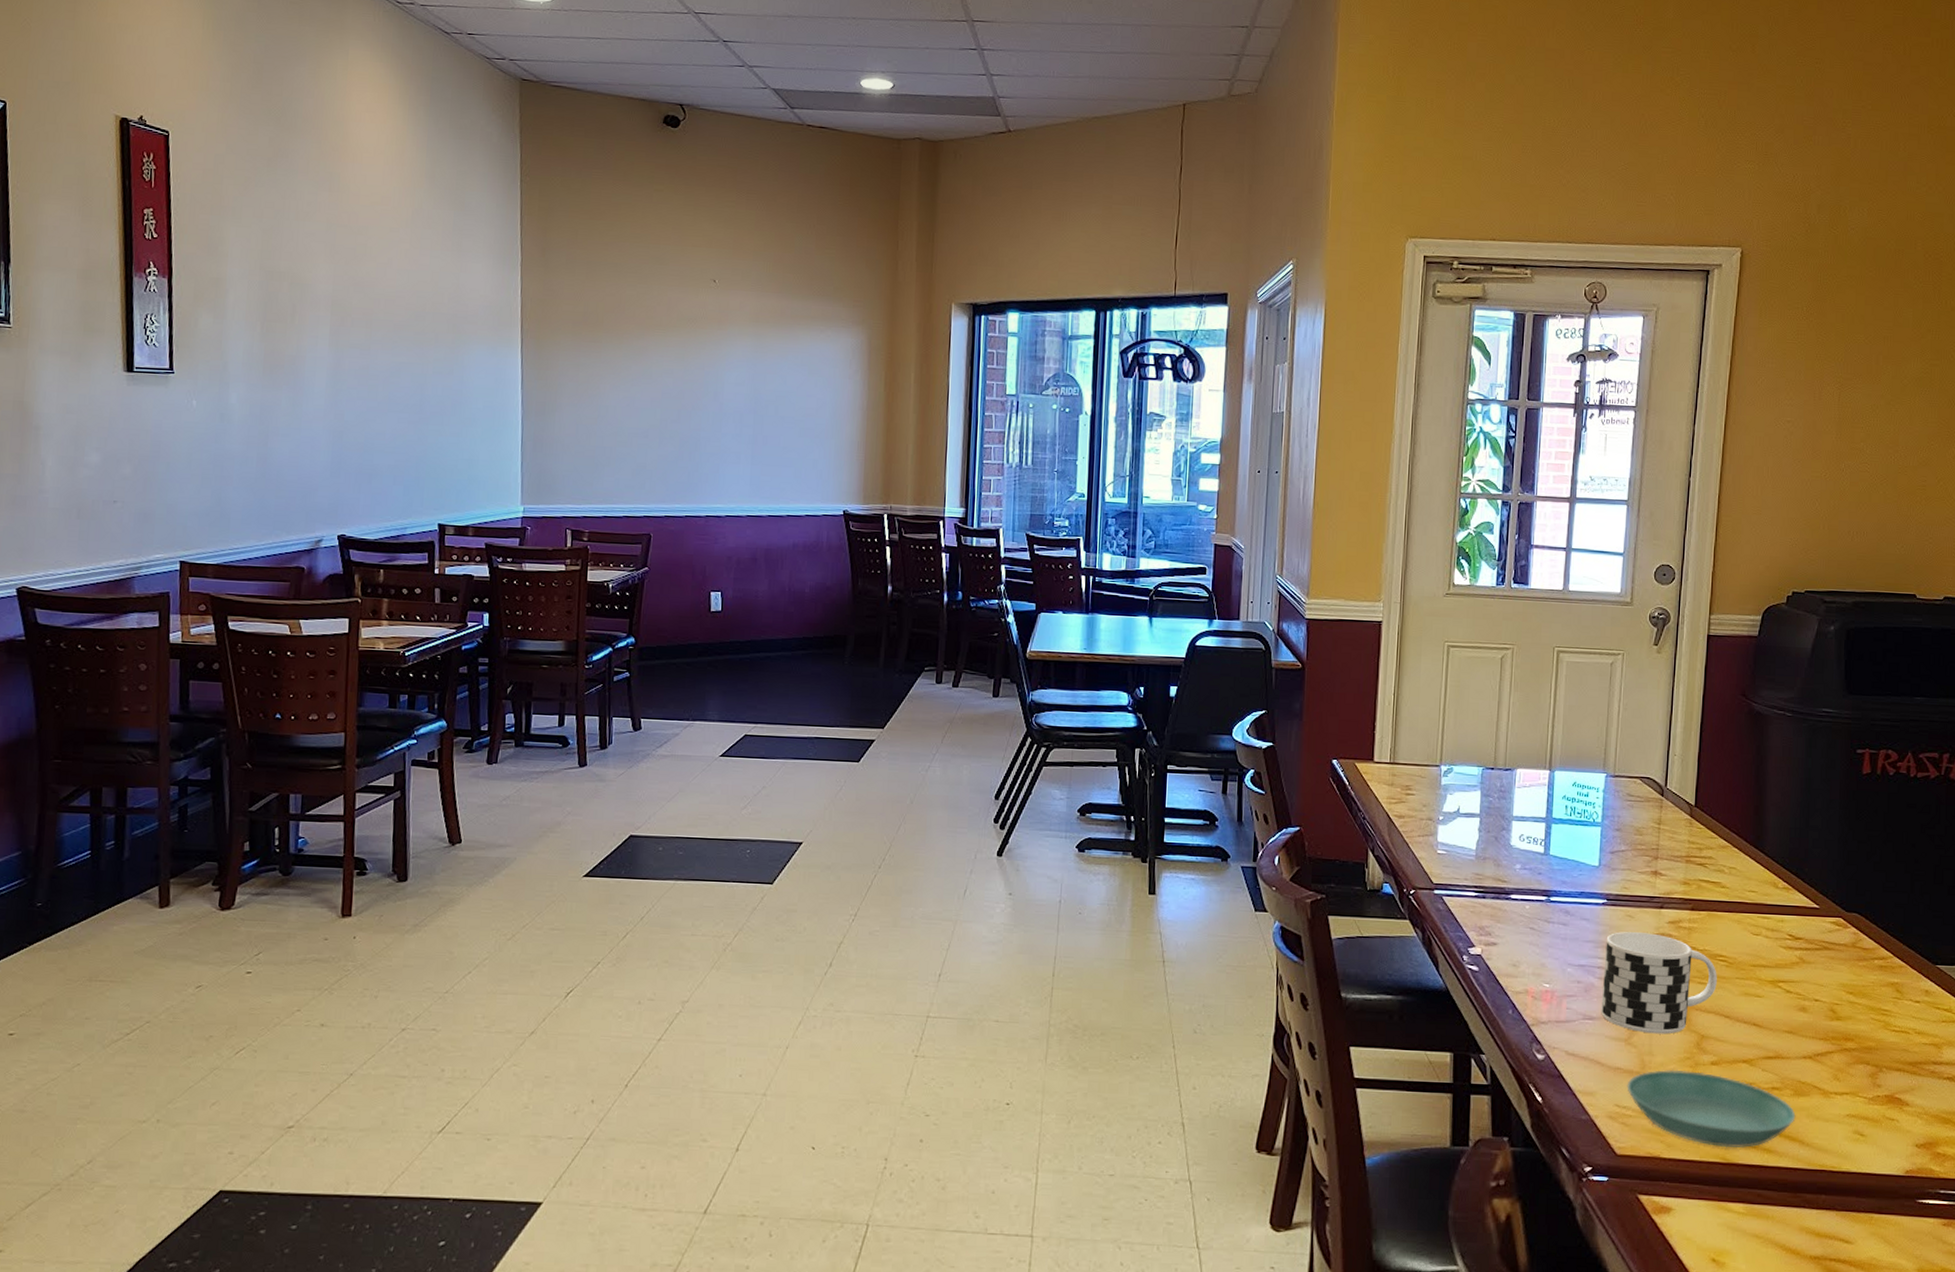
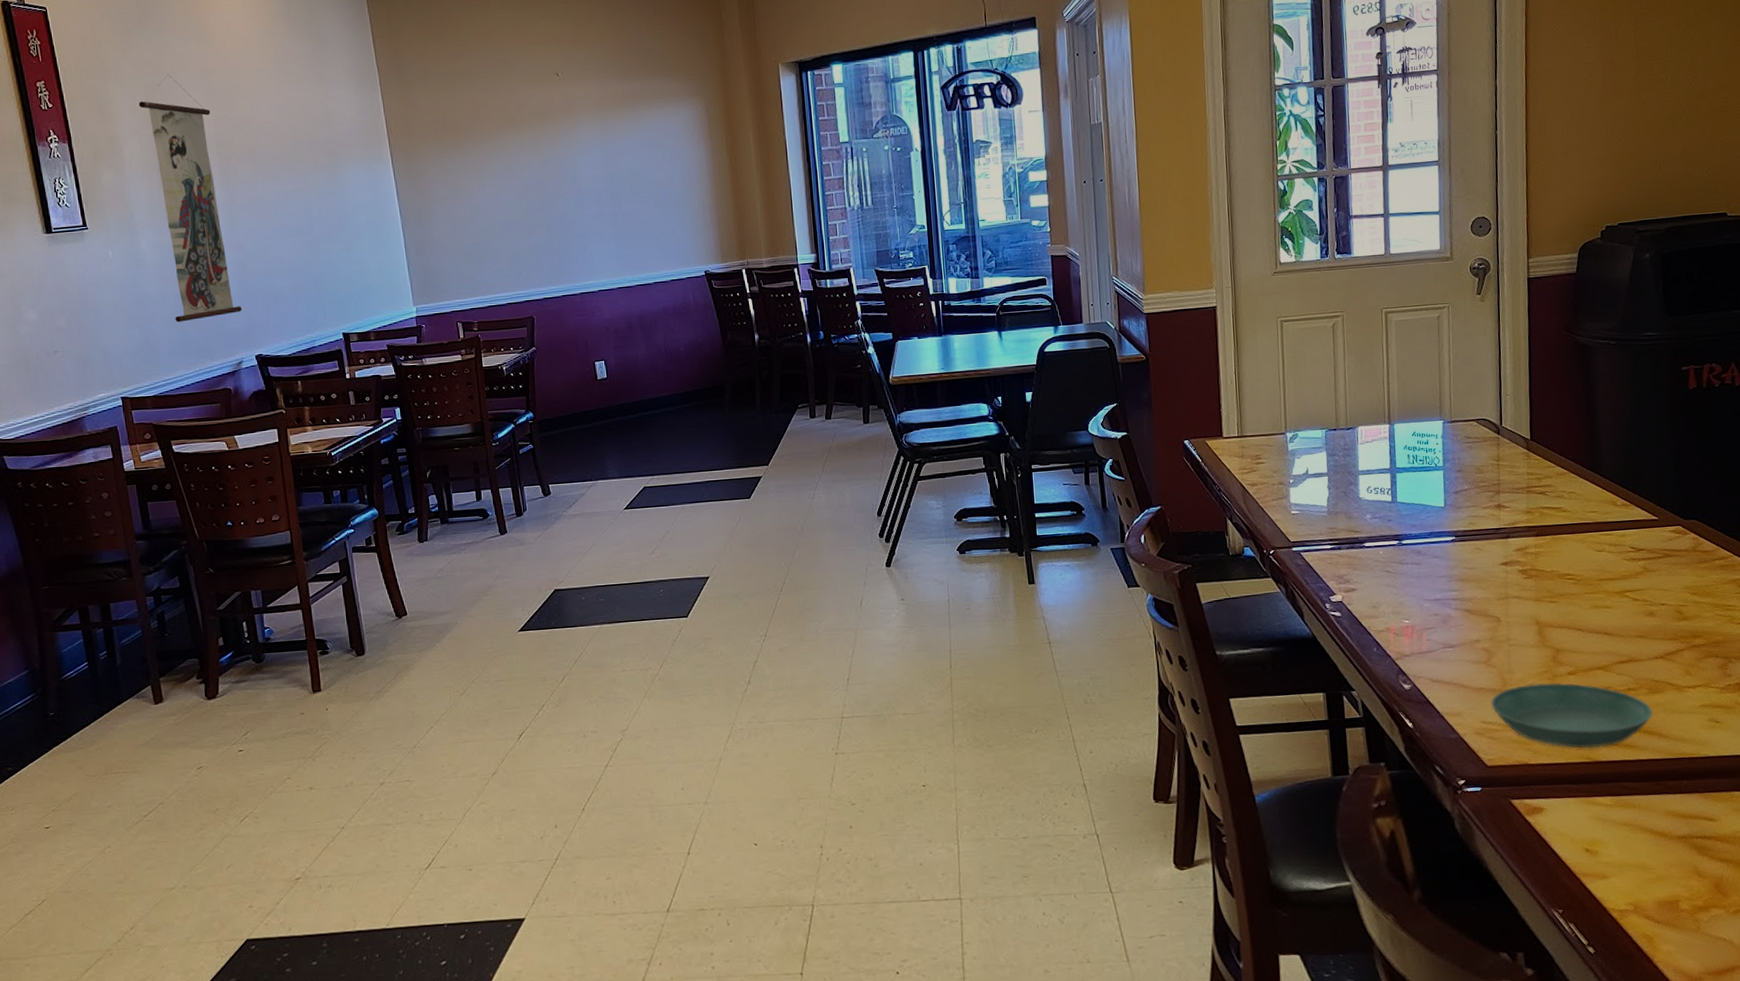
wall scroll: none [253,220,331,488] -> present [138,74,242,323]
cup: present [1601,932,1717,1034] -> none [1458,562,1567,654]

